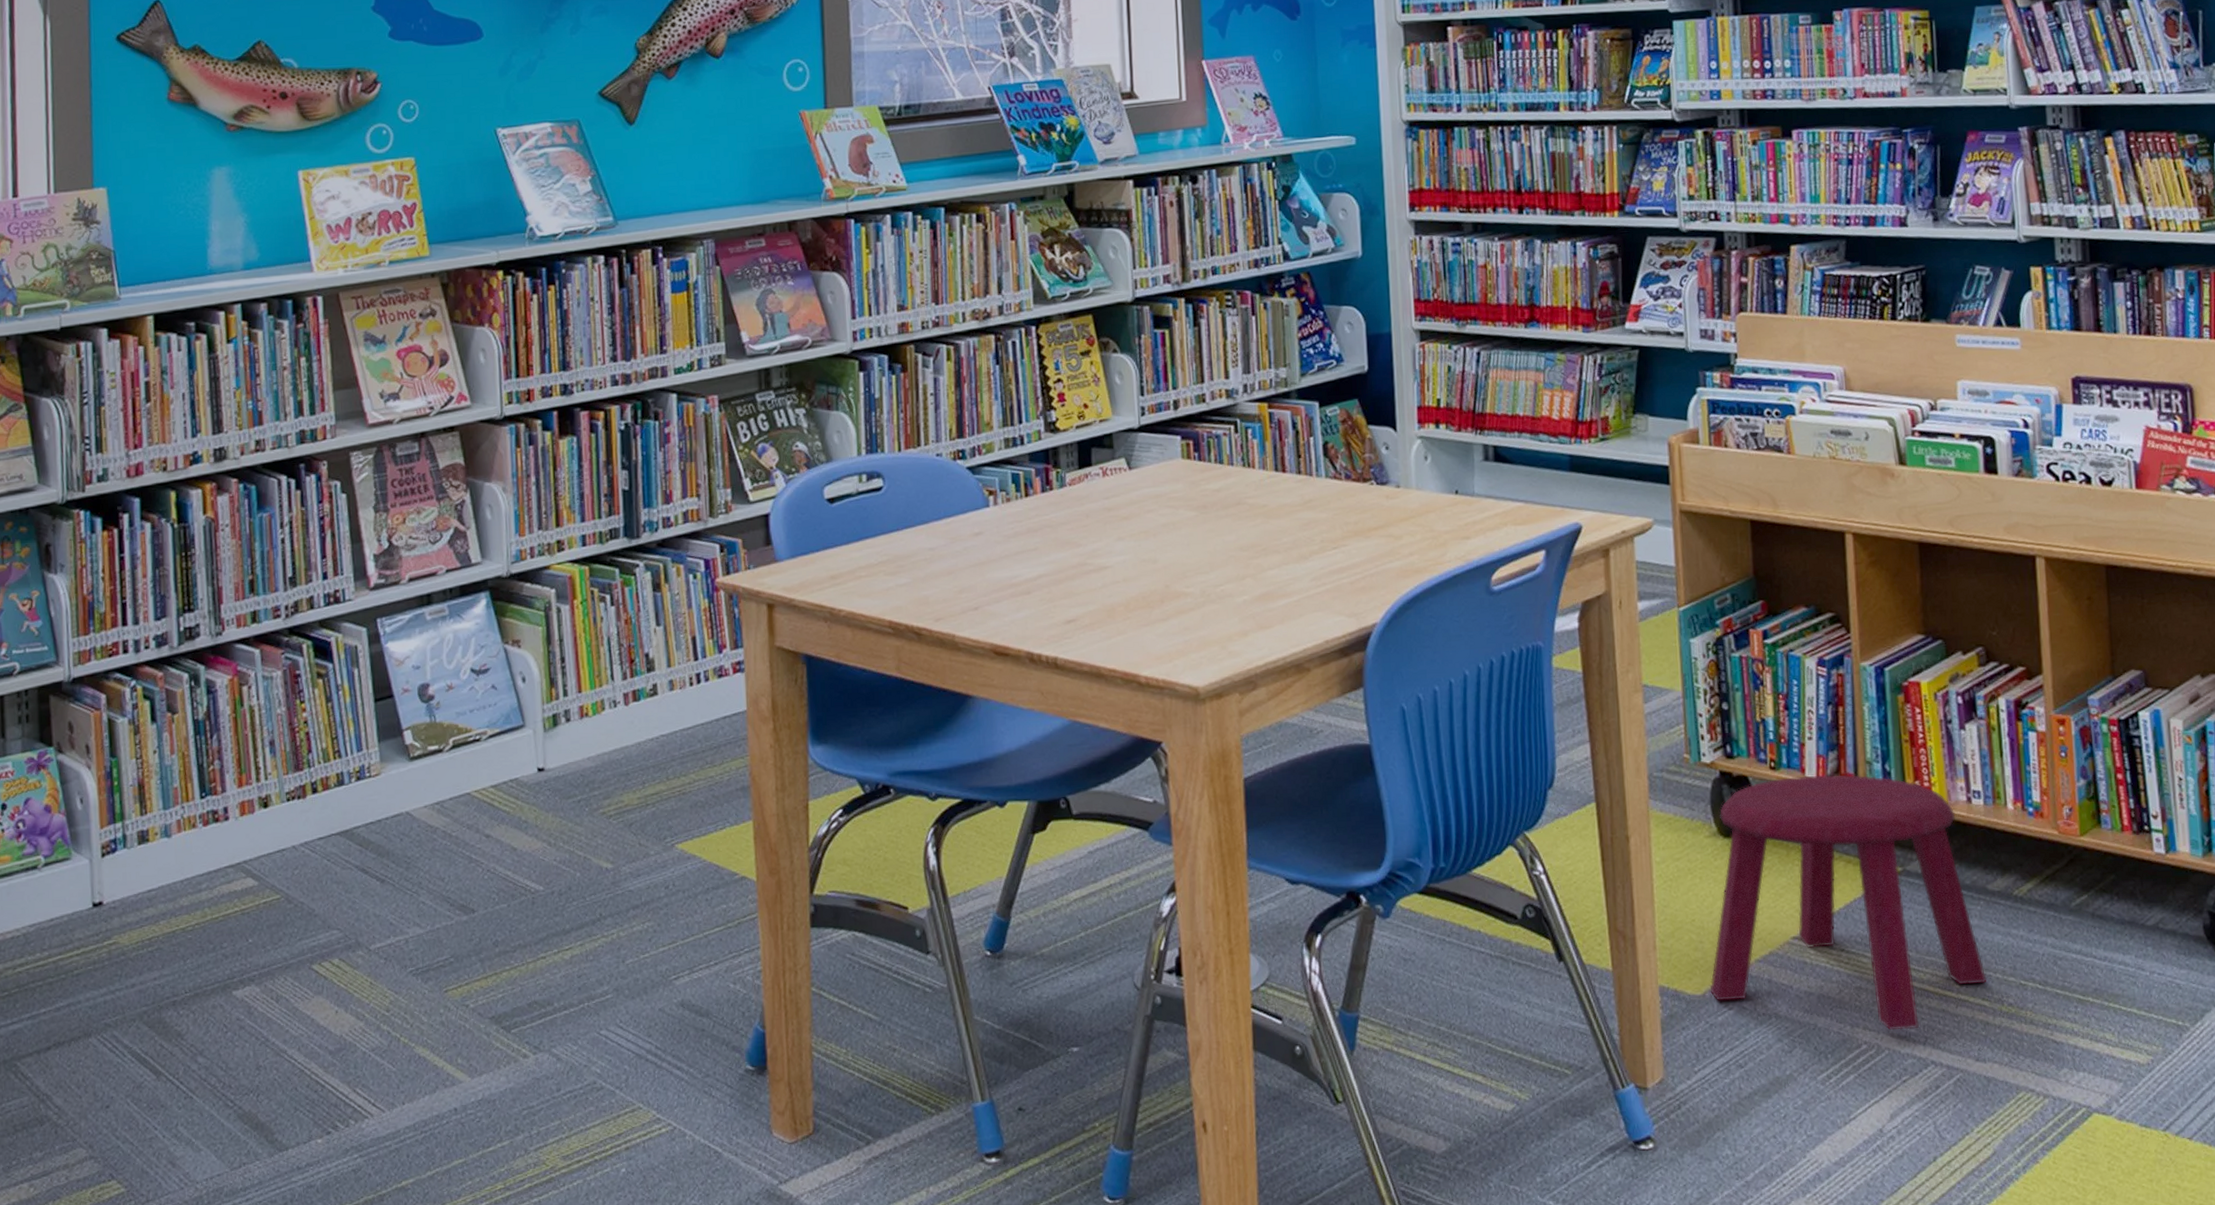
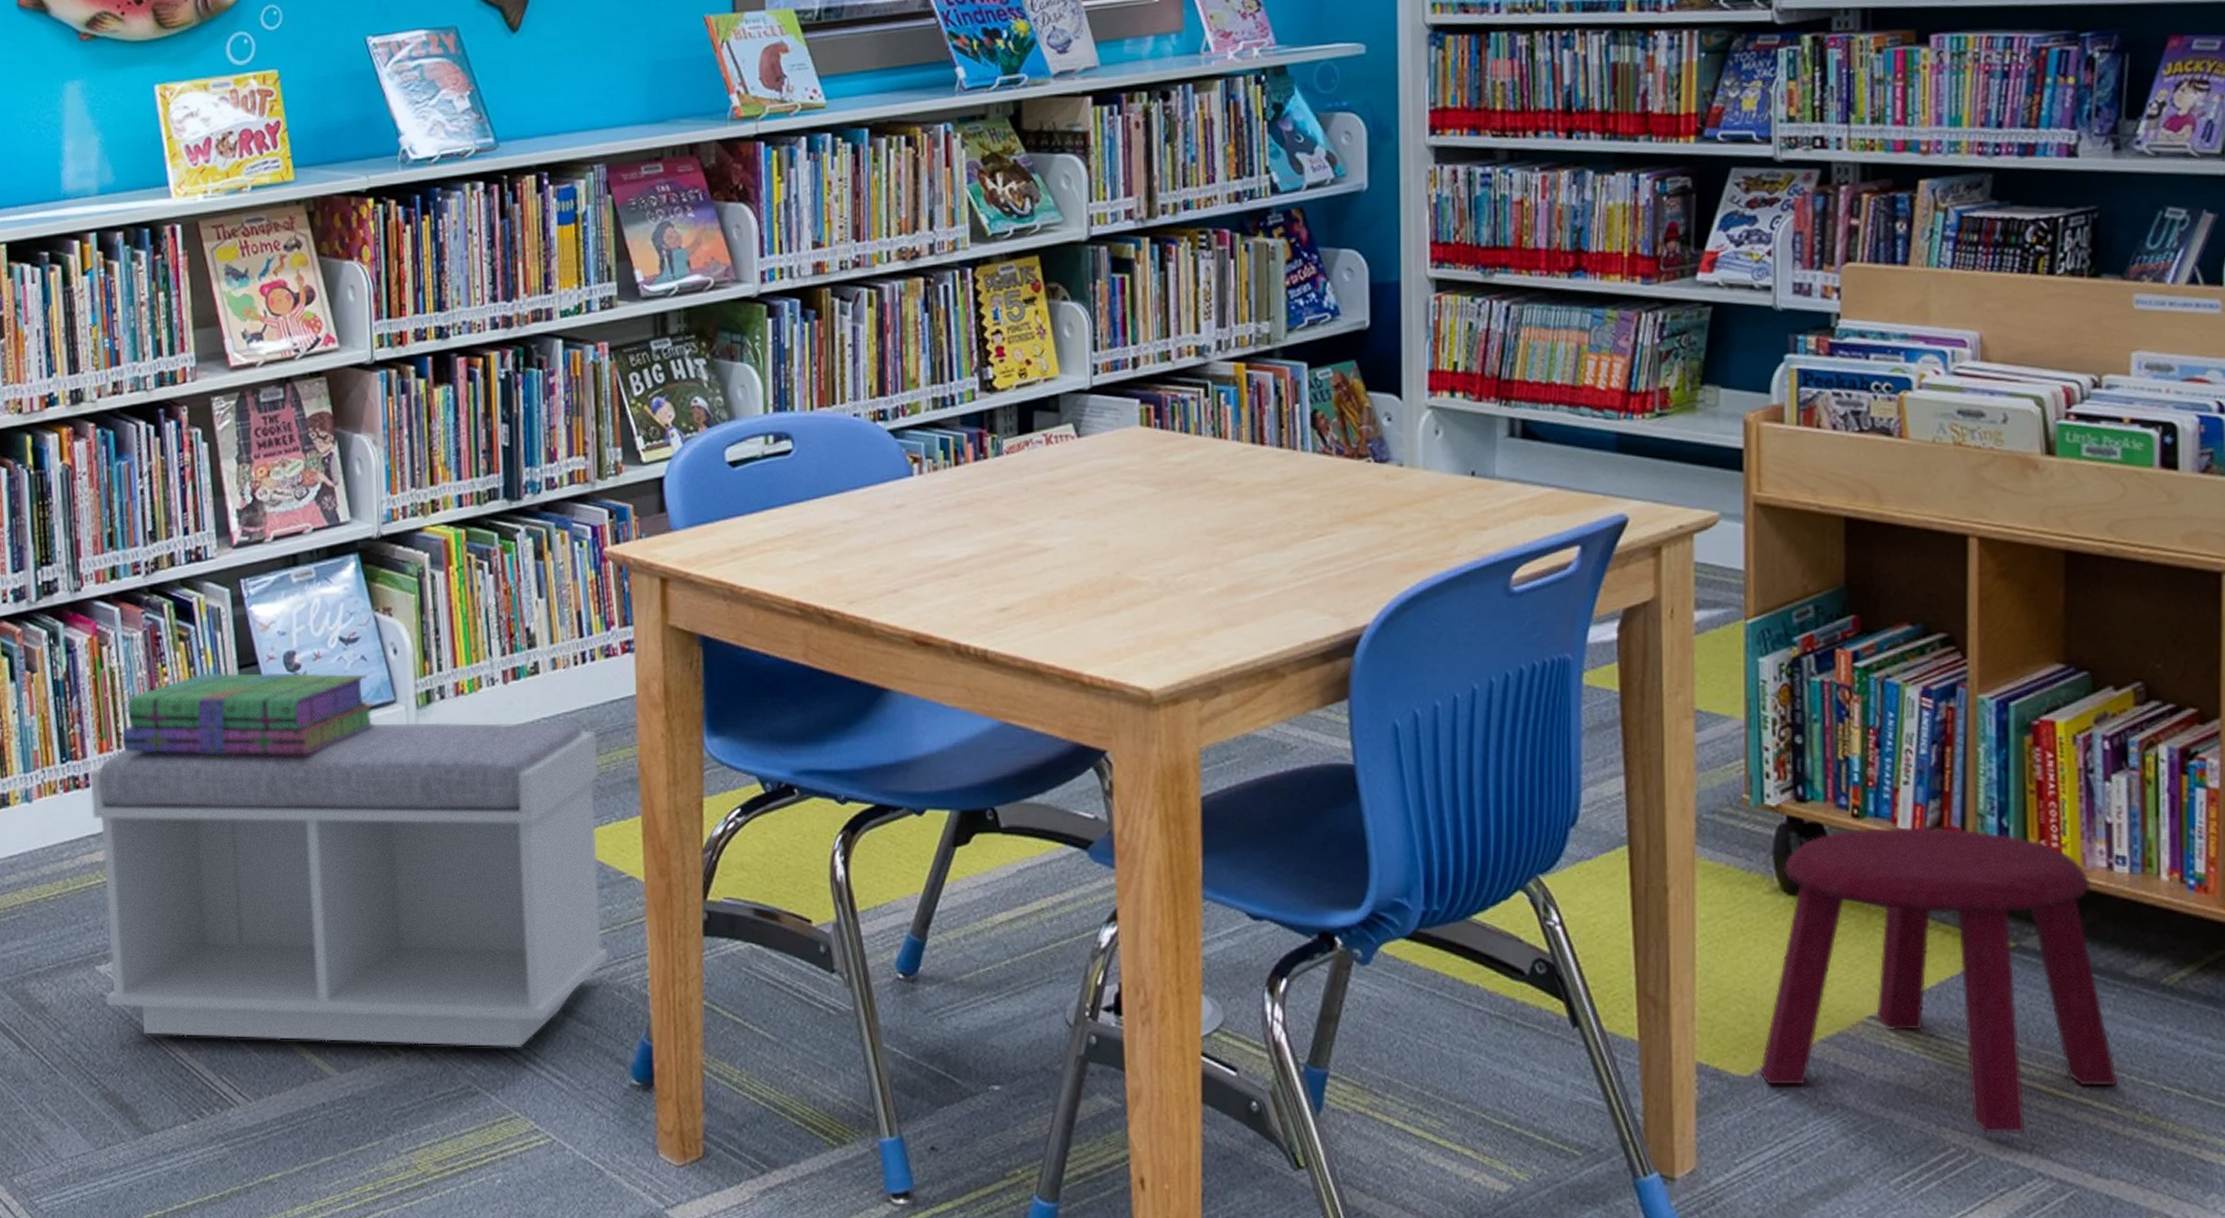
bench: none [229,739,724,1054] -> present [90,722,608,1048]
stack of books: none [260,703,505,785] -> present [121,672,375,755]

